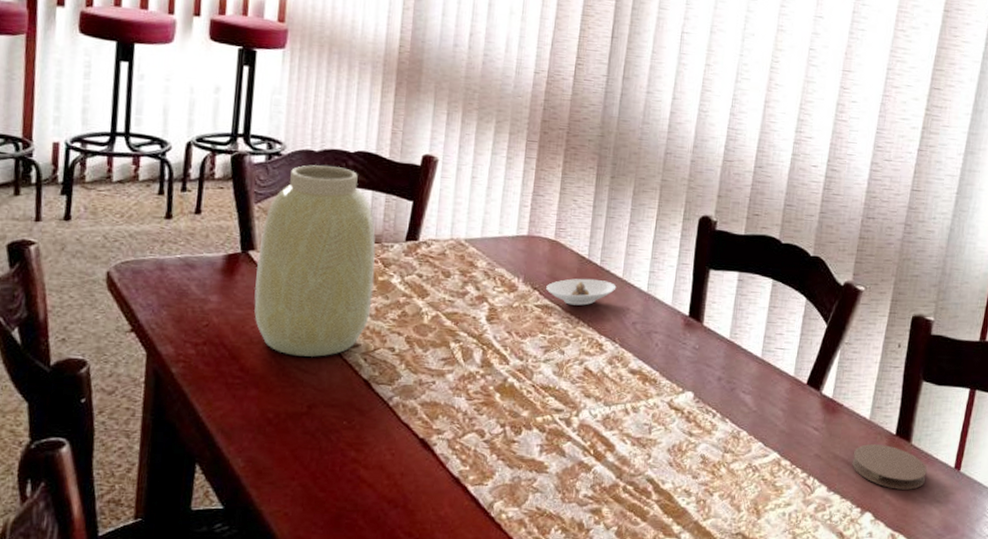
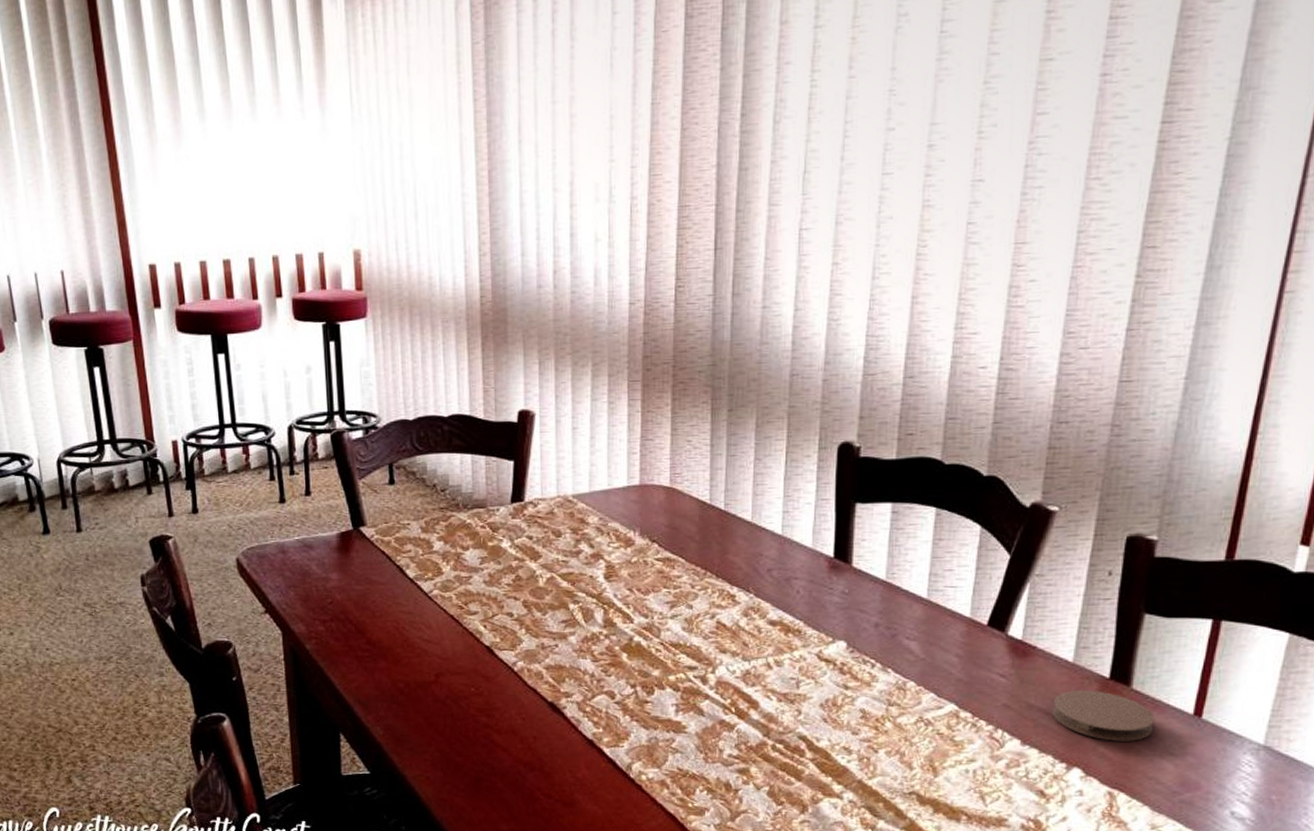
vase: present [254,165,376,357] -> none [368,433,485,627]
saucer: present [546,278,617,306] -> none [666,525,746,556]

